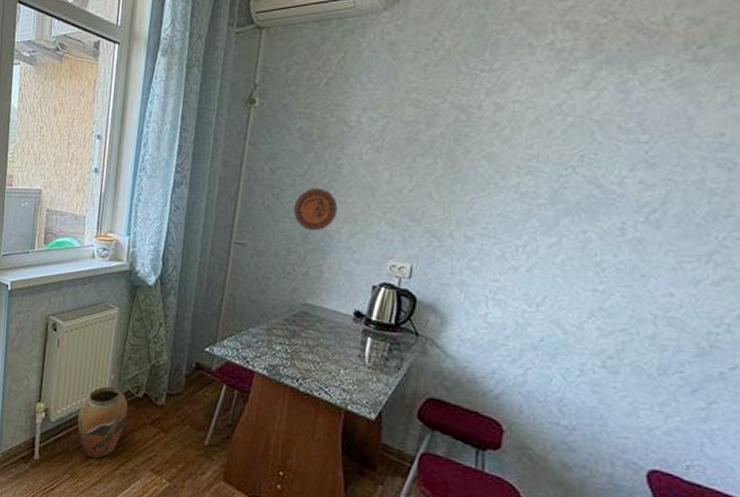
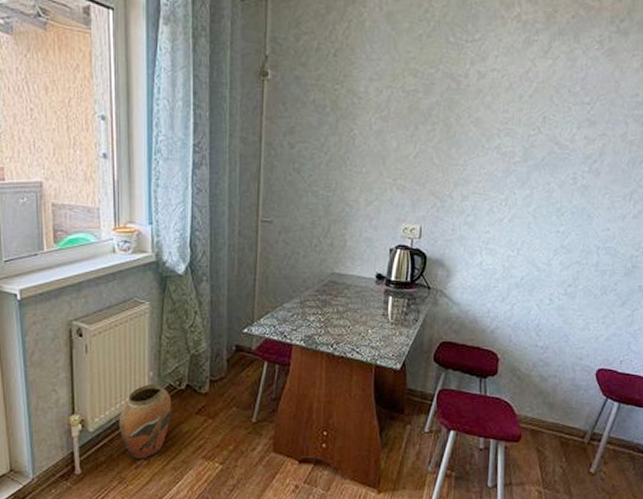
decorative plate: present [293,188,338,231] -> none [314,161,354,202]

